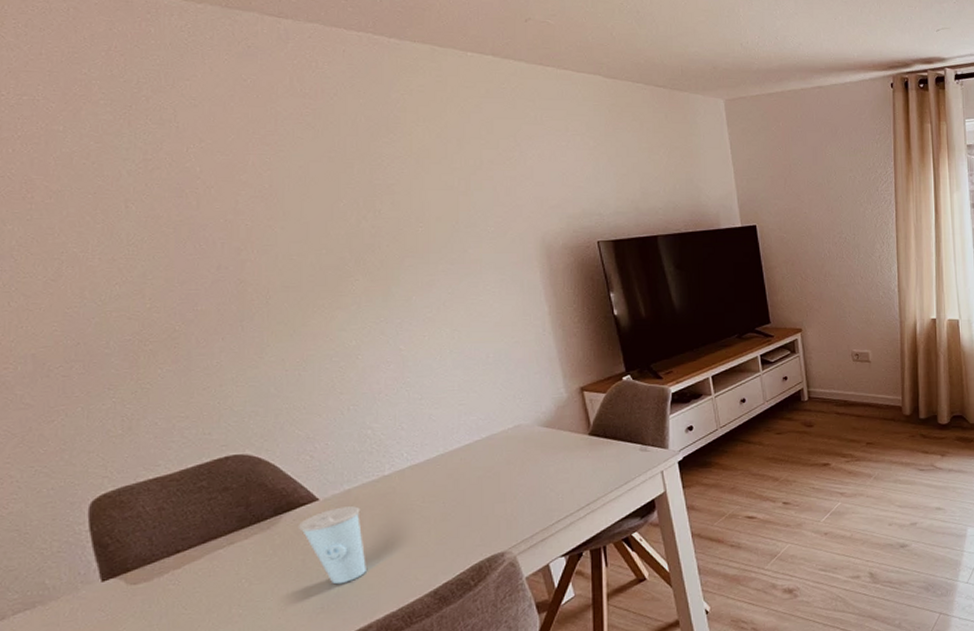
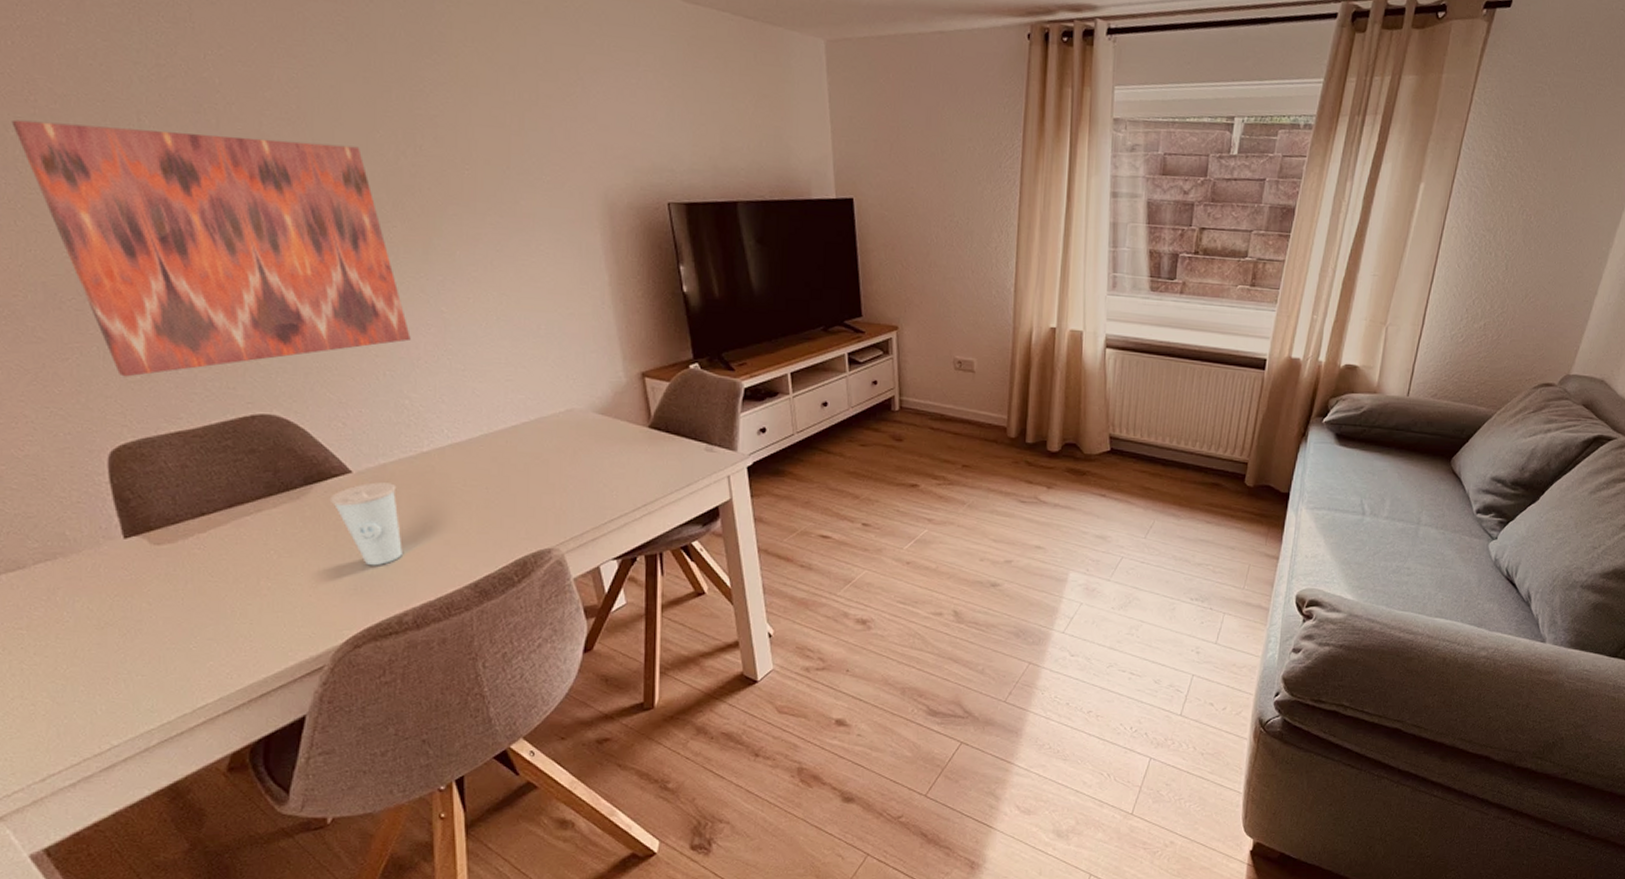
wall art: none [9,214,372,433] -> present [11,119,411,377]

